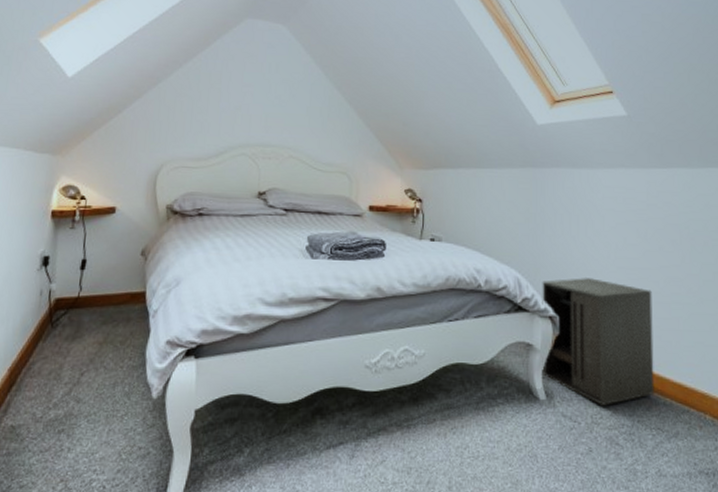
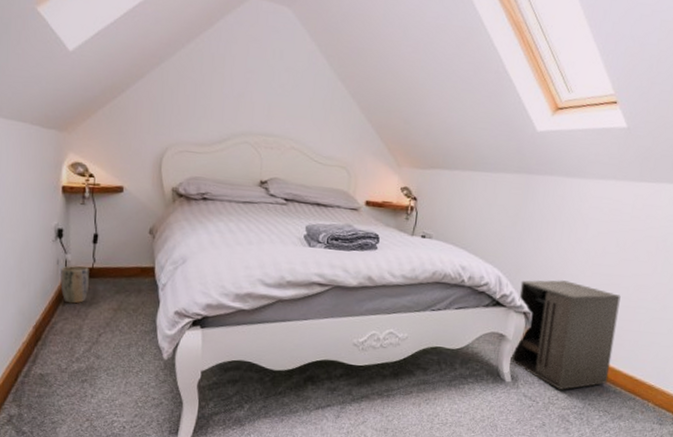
plant pot: none [42,295,75,339] -> present [60,265,89,304]

